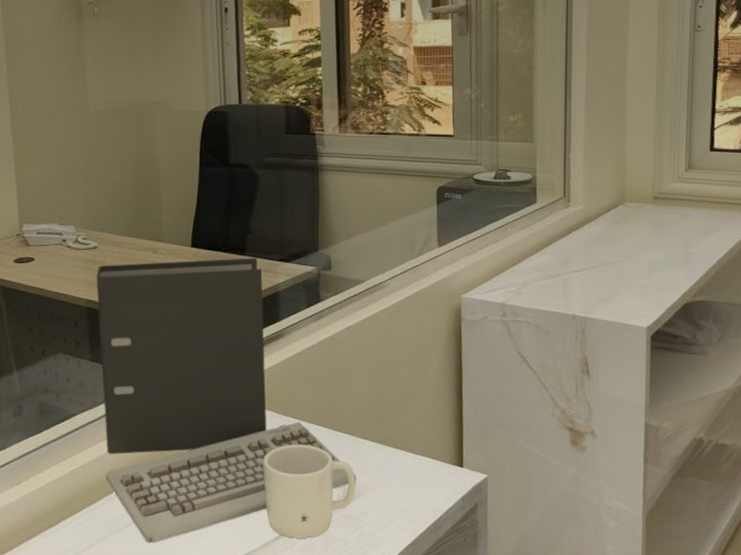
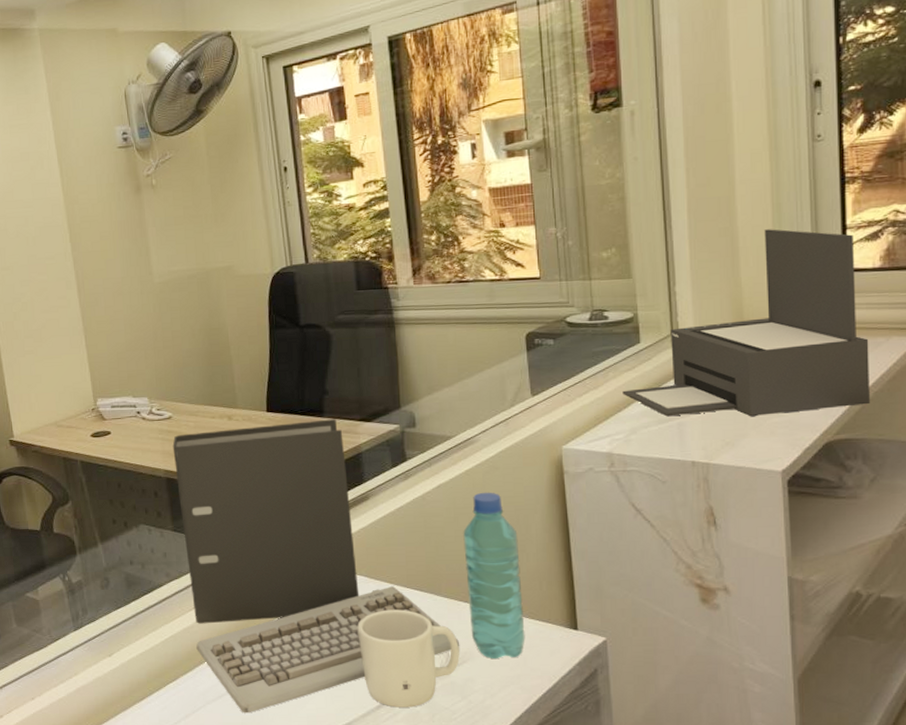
water bottle: none [367,335,417,494] -> present [463,492,525,660]
printer: none [518,107,726,276] -> present [622,229,870,417]

